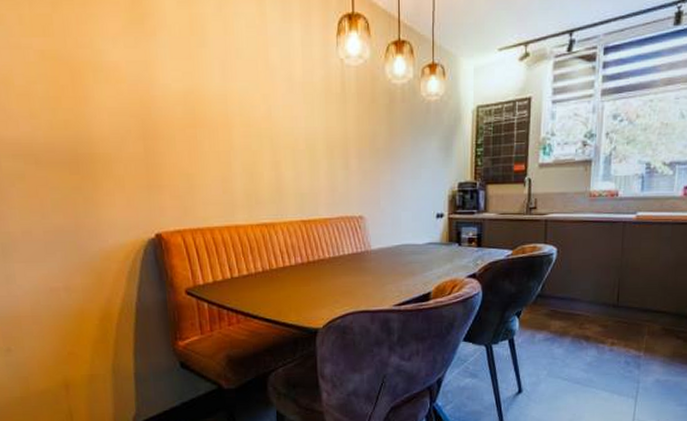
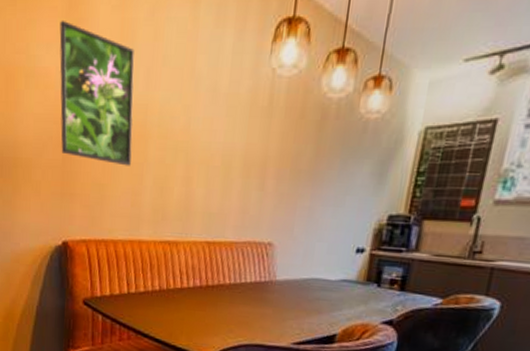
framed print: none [124,14,217,155] -> present [59,20,135,166]

